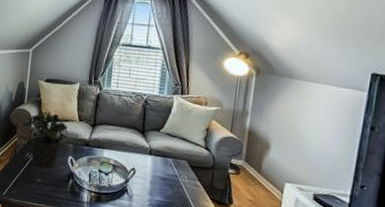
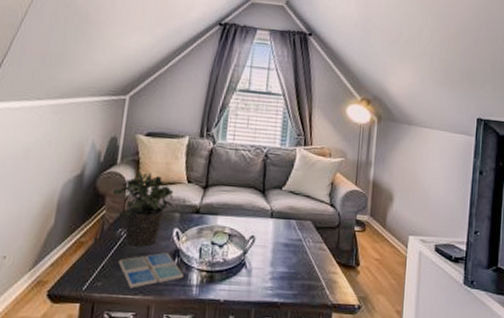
drink coaster: none [27,174,77,199] -> present [118,253,184,289]

